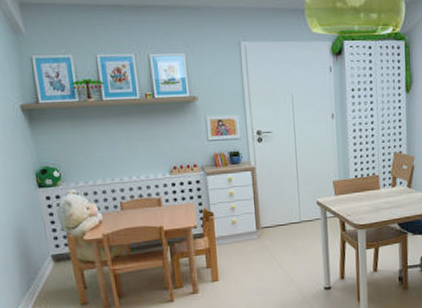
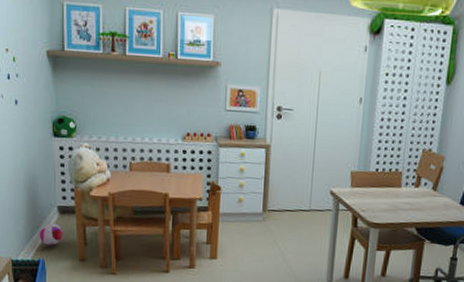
plush toy: none [35,272,61,296] -> present [39,223,63,247]

